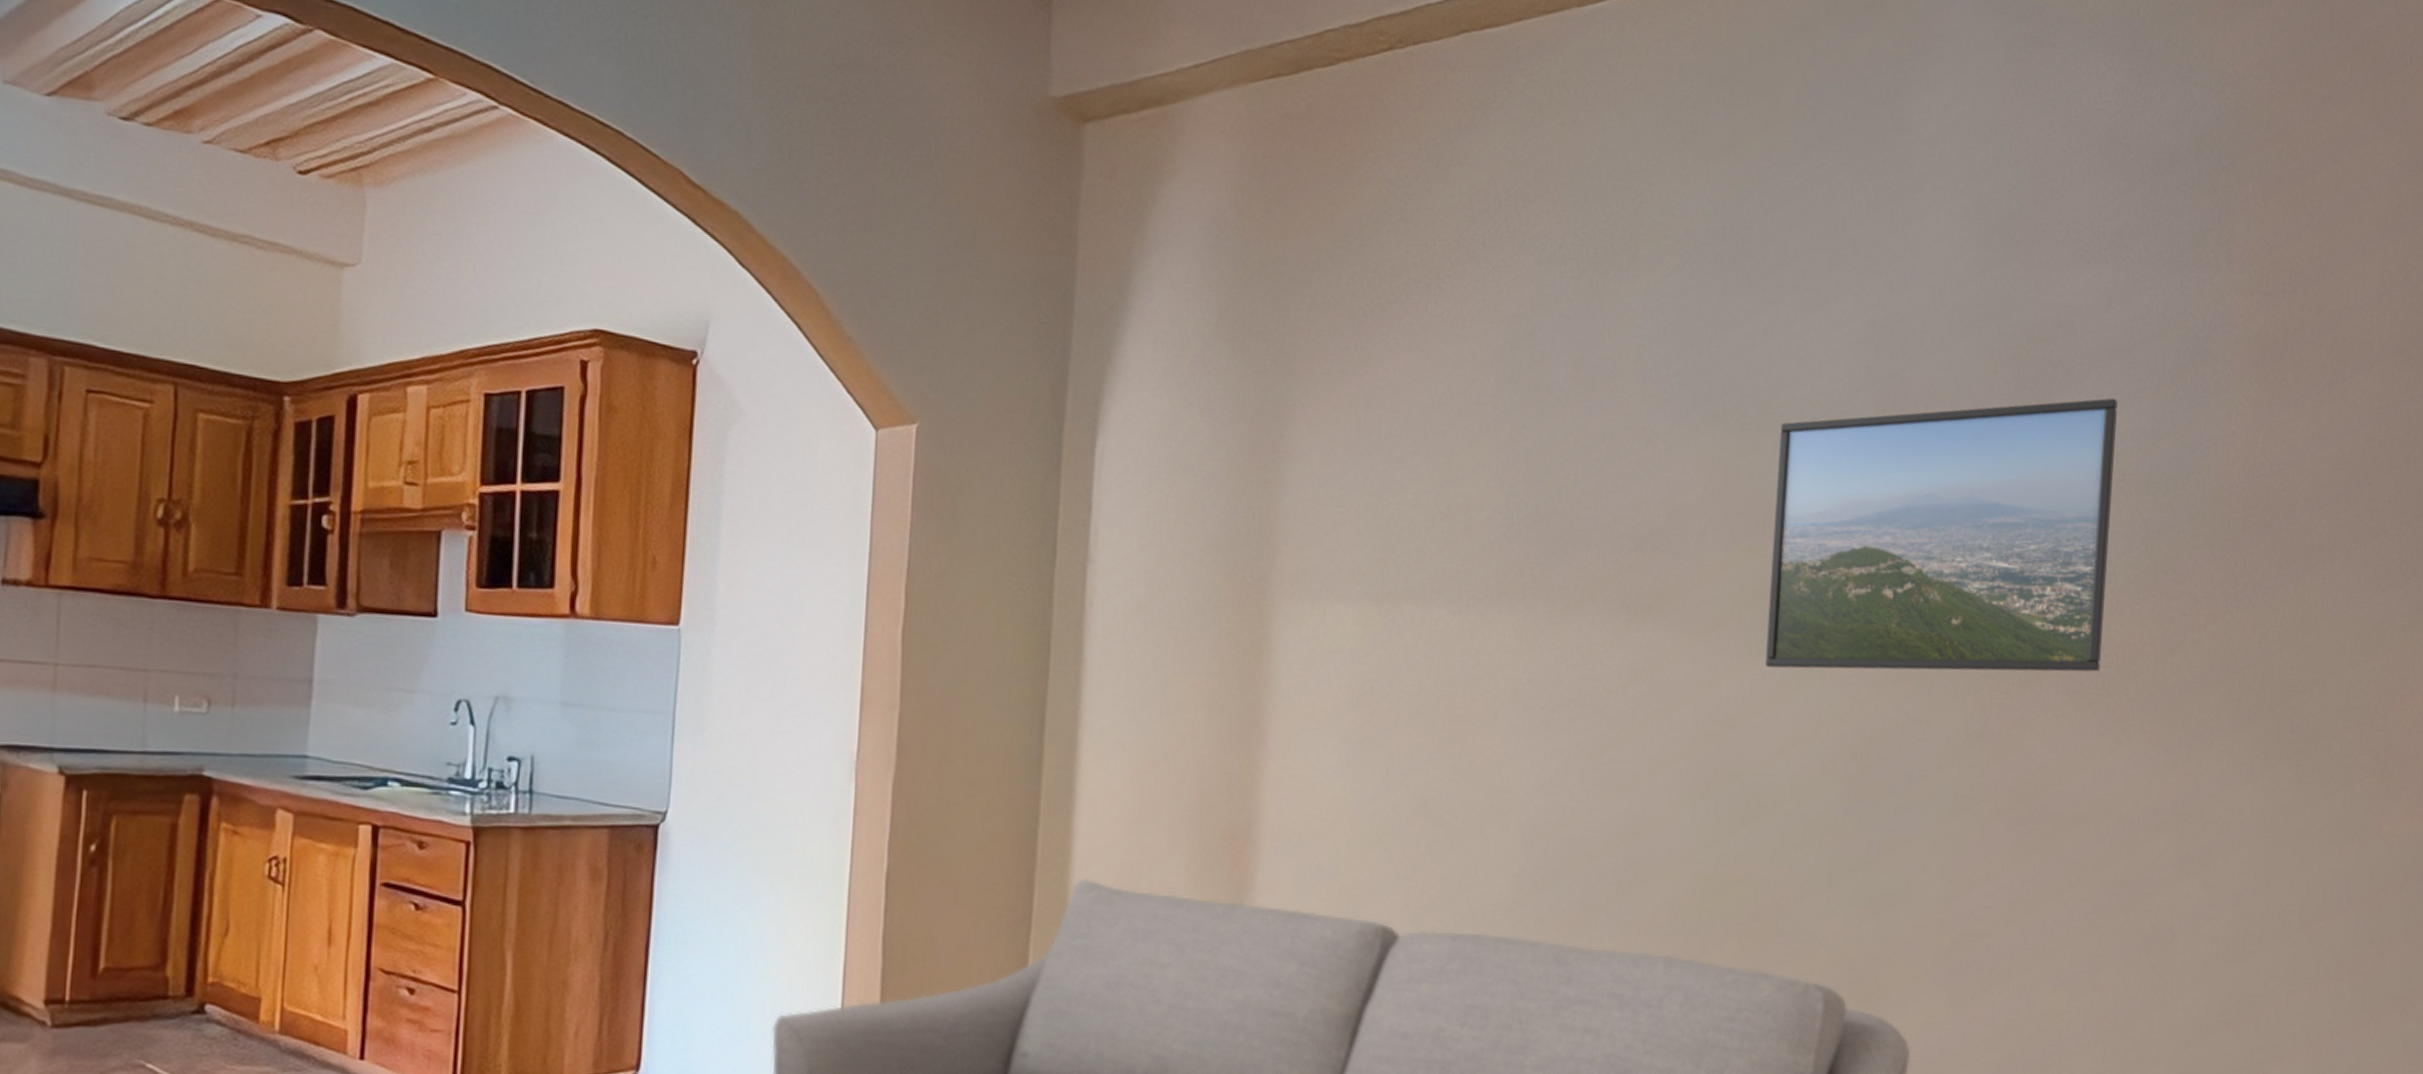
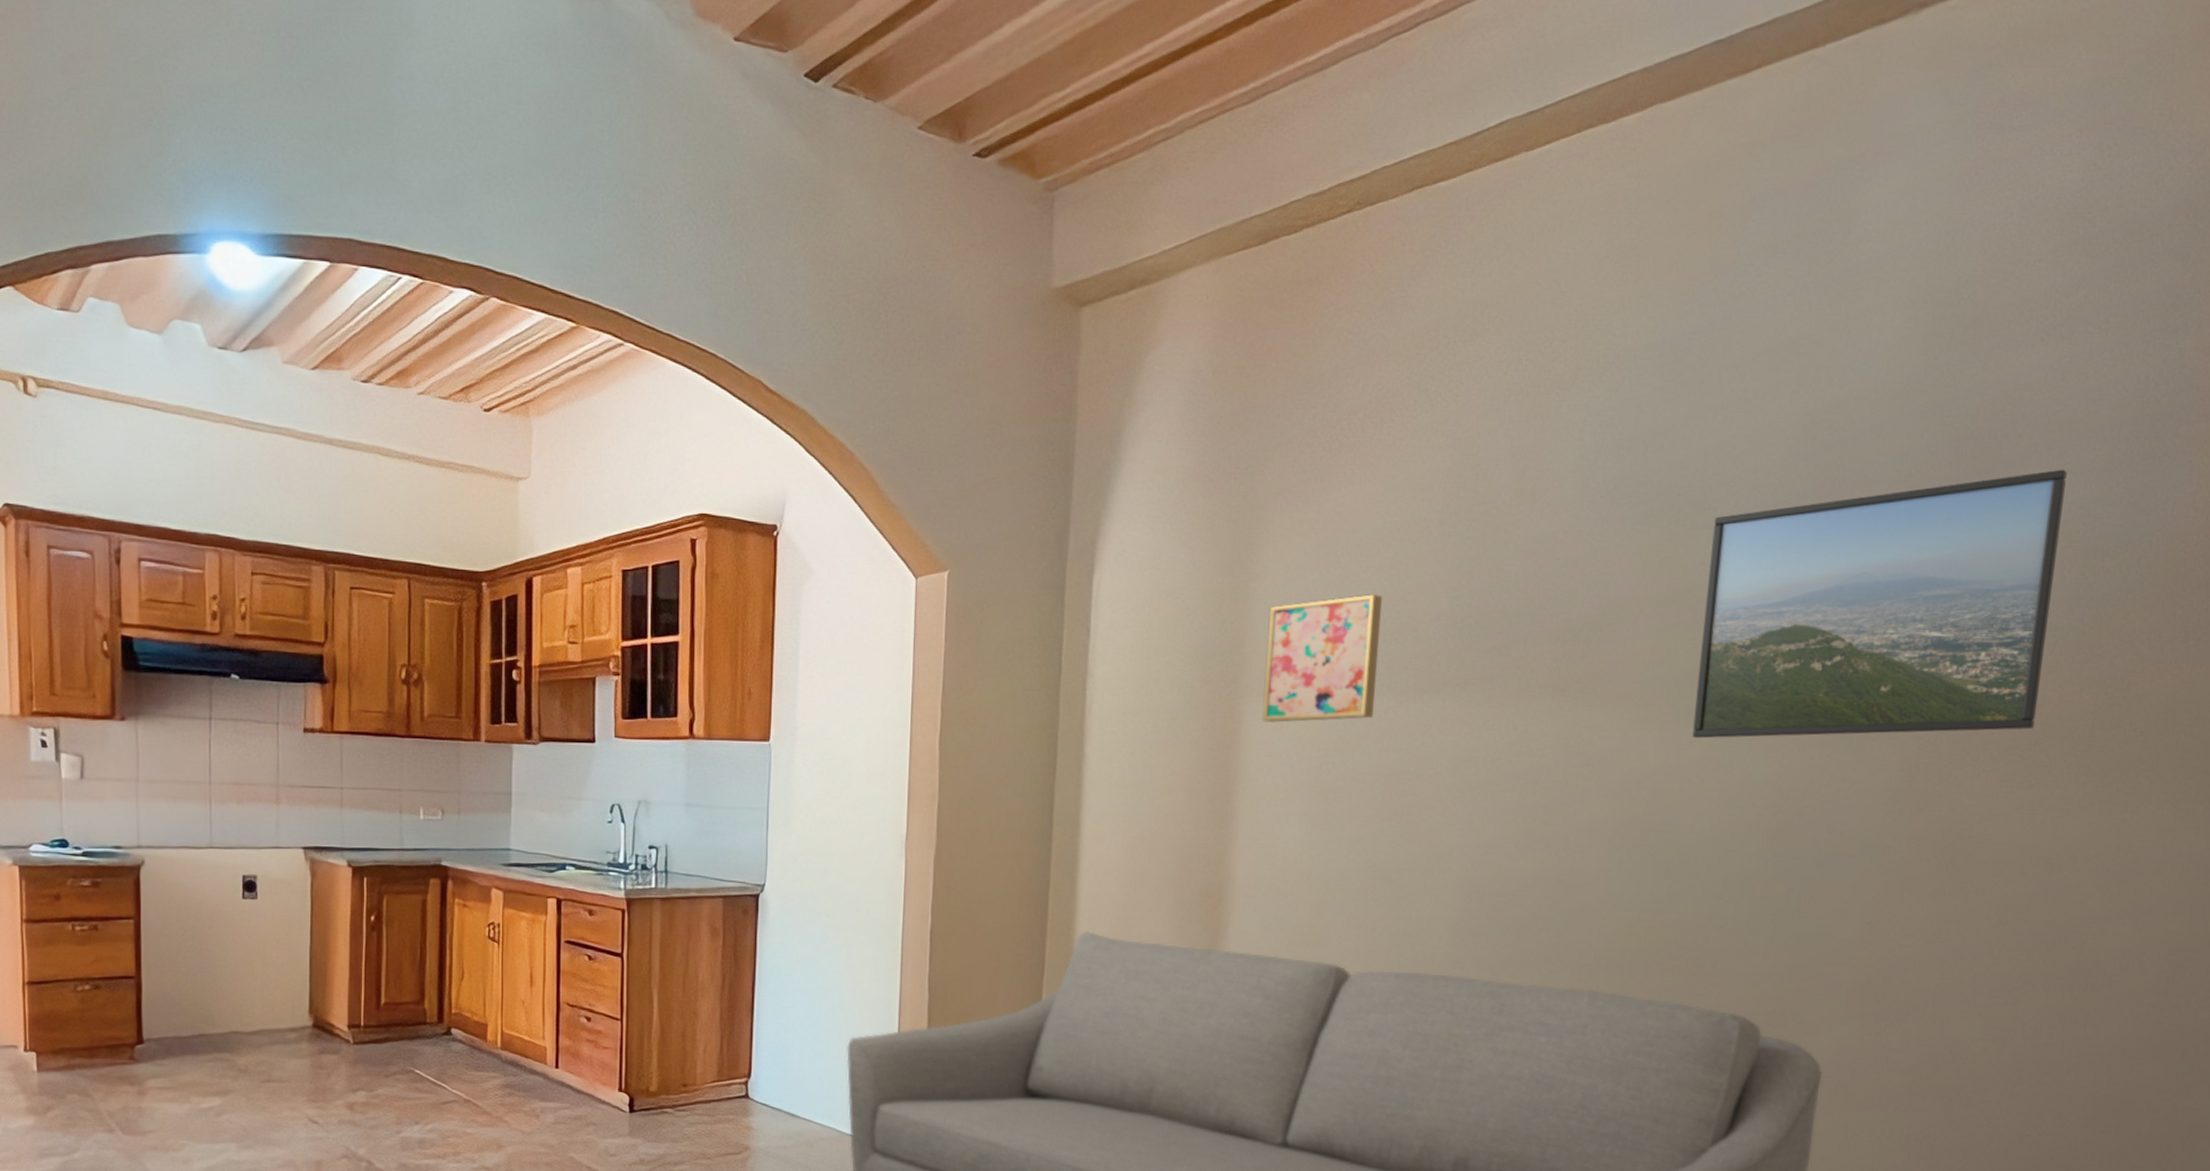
wall art: none [1295,484,1432,631] -> present [1262,594,1383,723]

